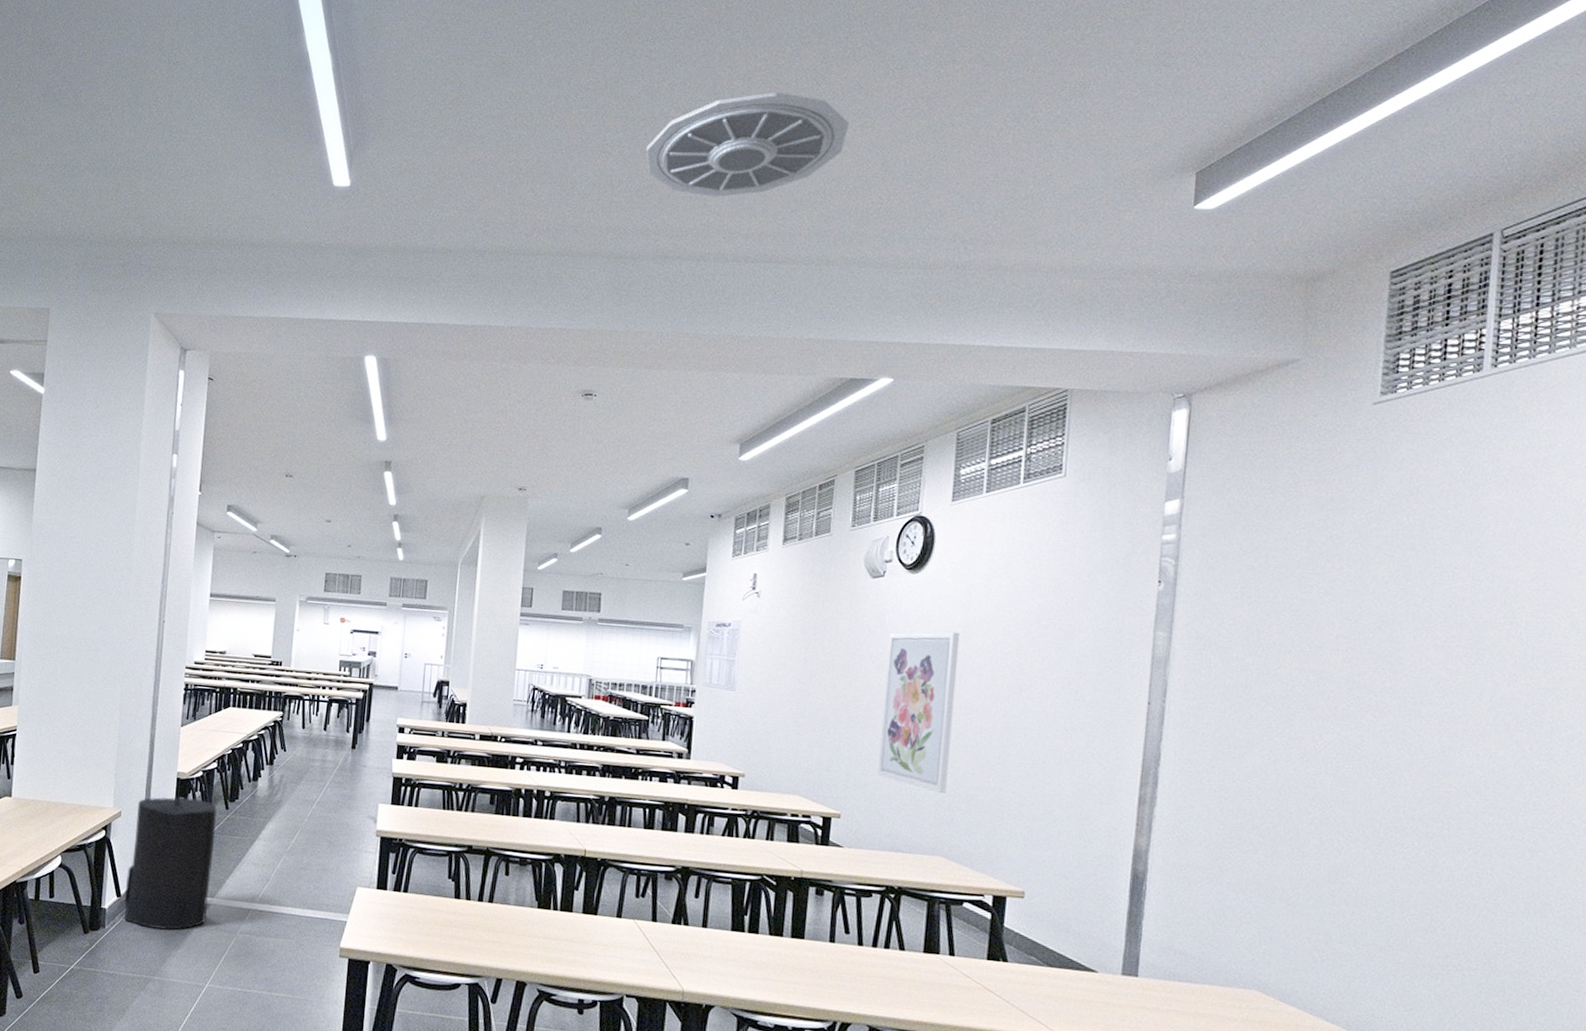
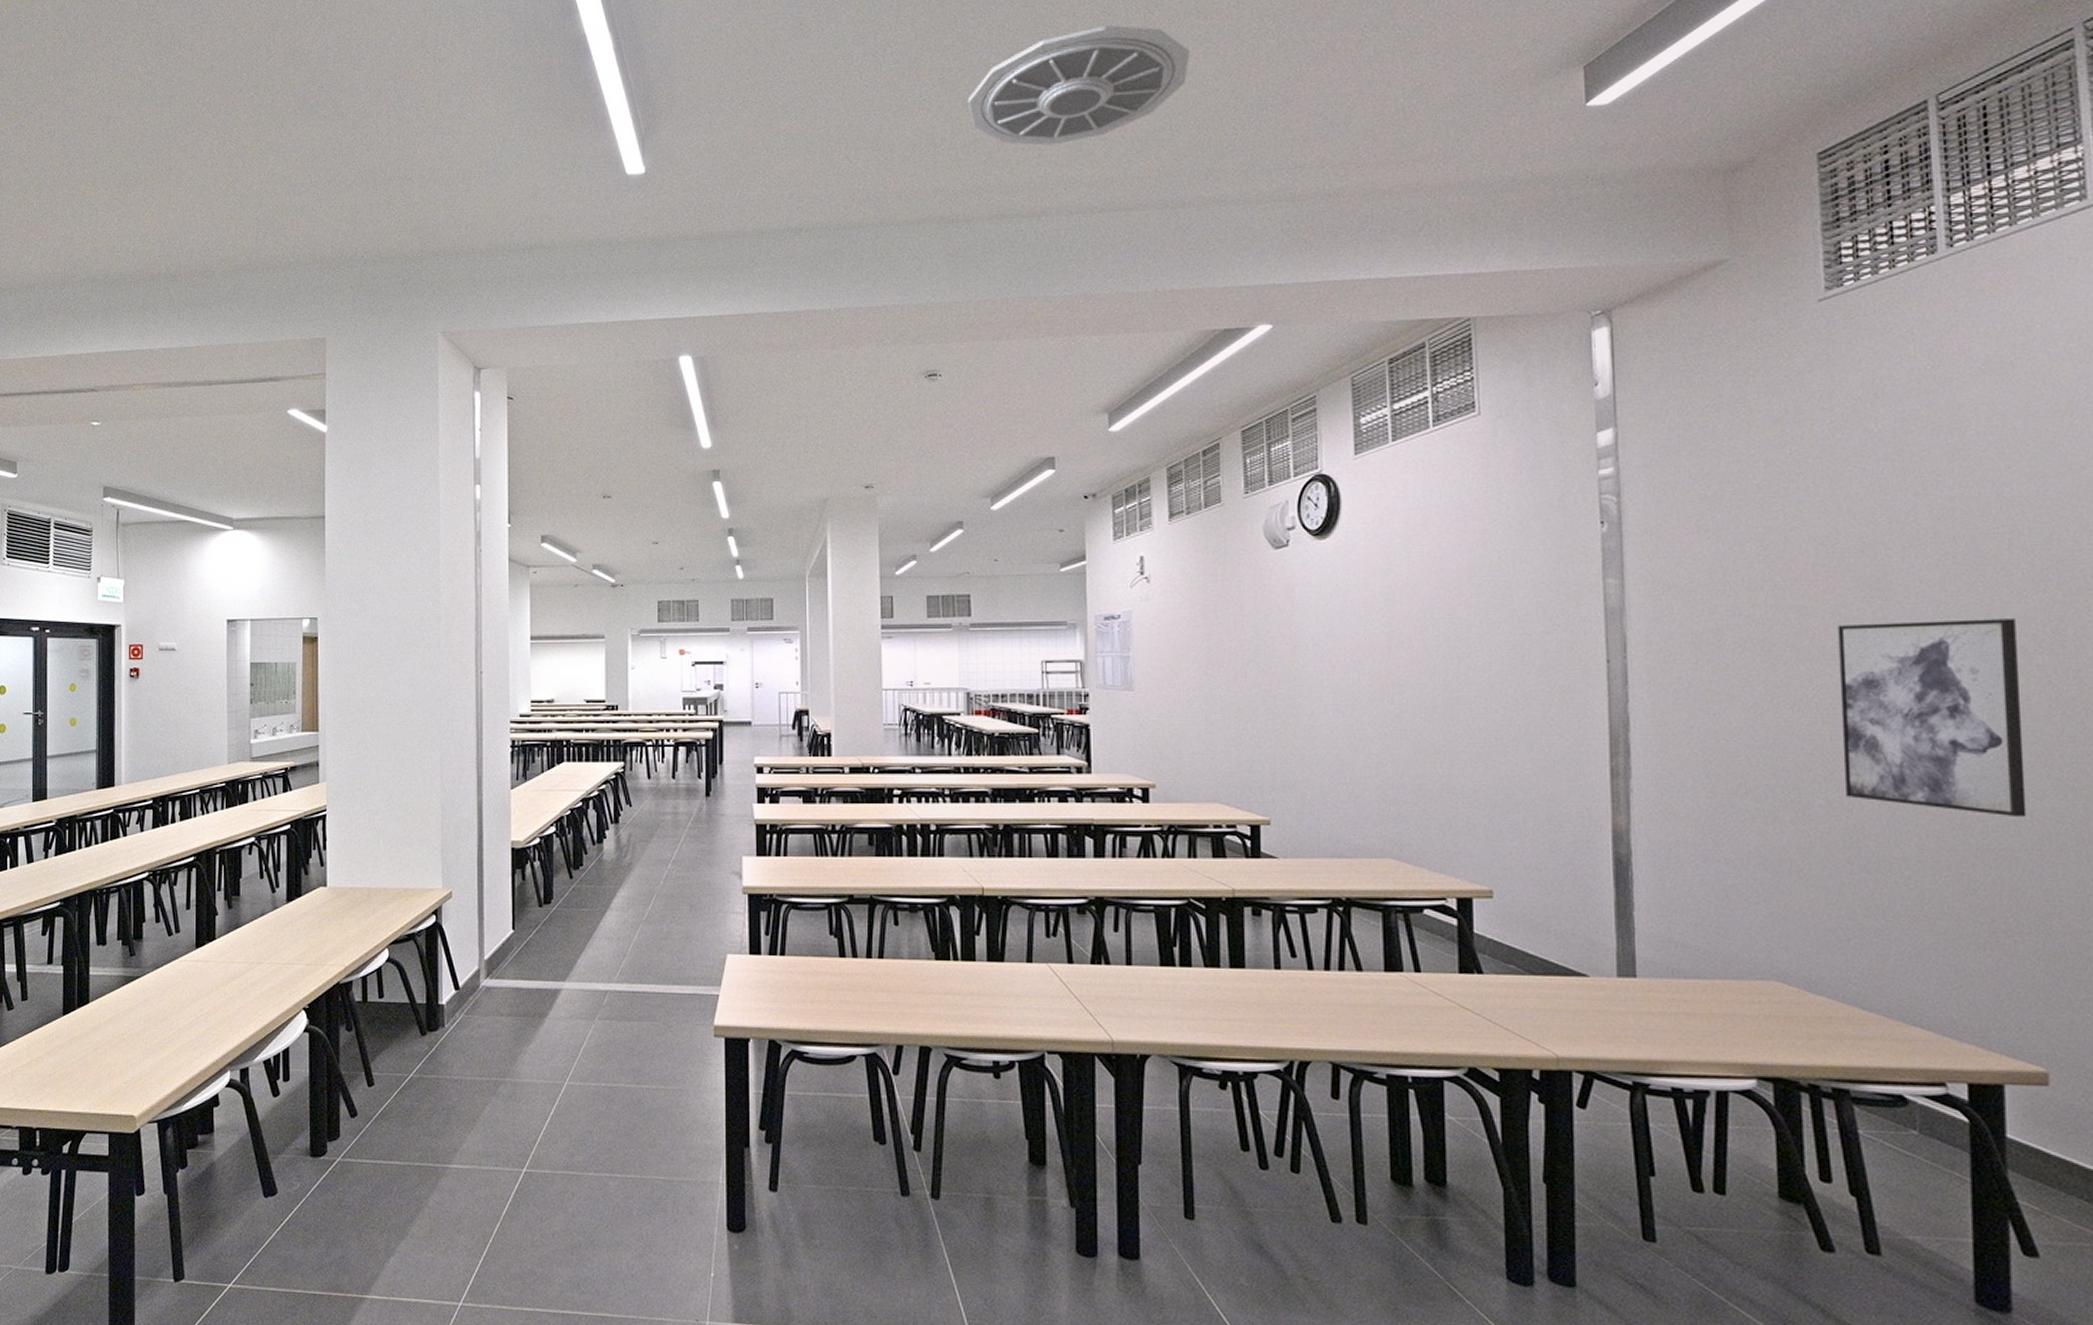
trash can: present [123,796,217,930] -> none [463,868,561,1024]
wall art: present [878,631,961,793] -> none [1302,601,1388,785]
wall art: none [1336,690,1503,871] -> present [1837,619,2027,818]

